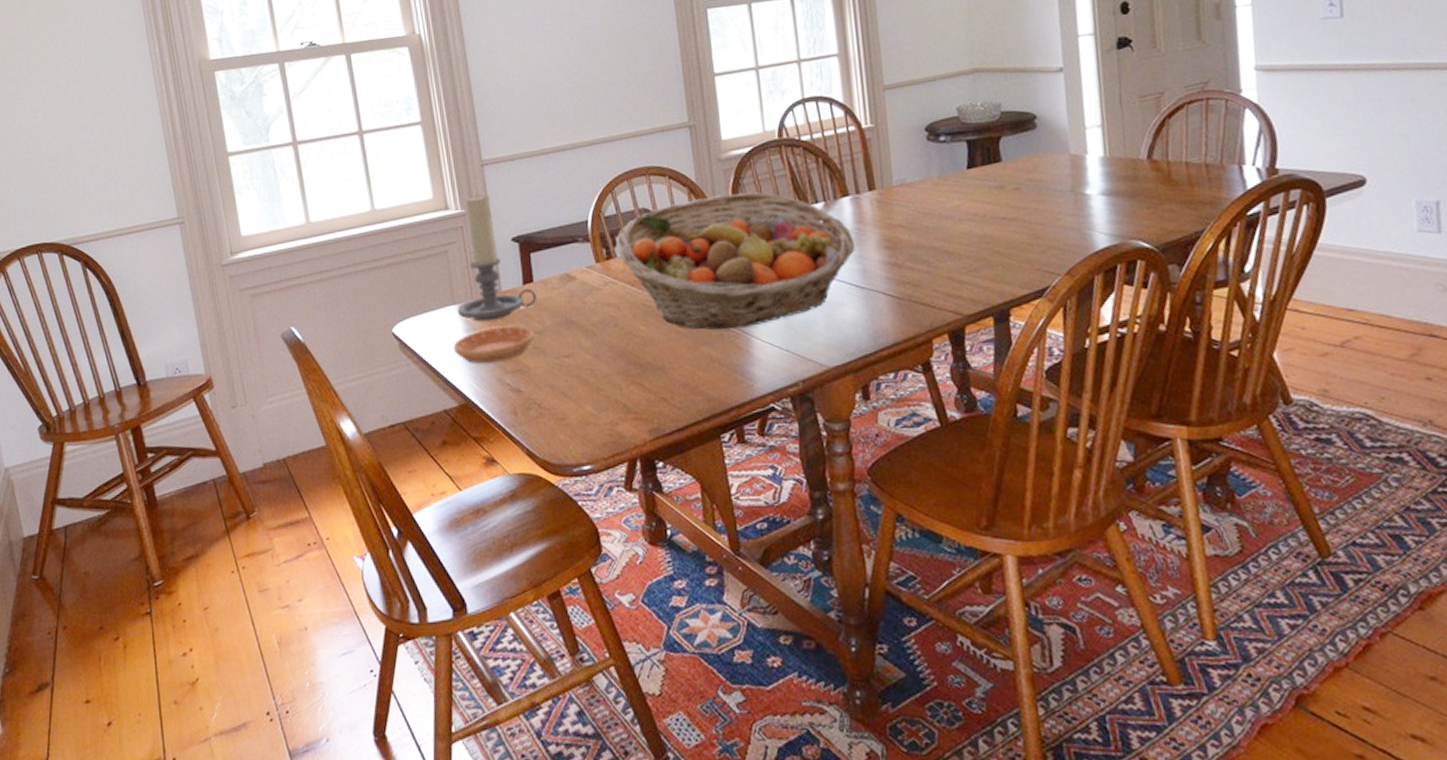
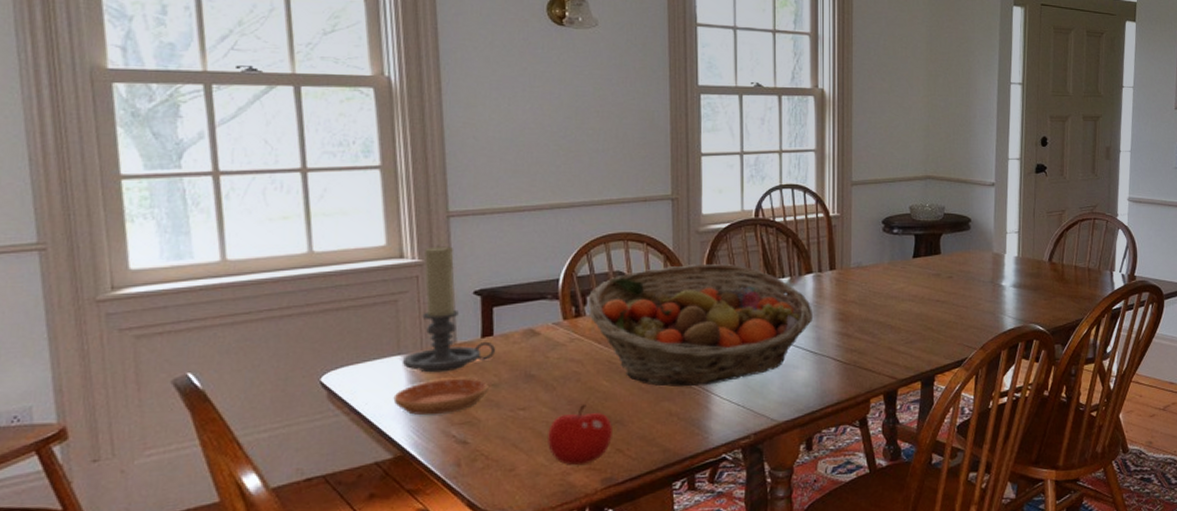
fruit: none [593,351,655,416] -> present [548,405,612,466]

